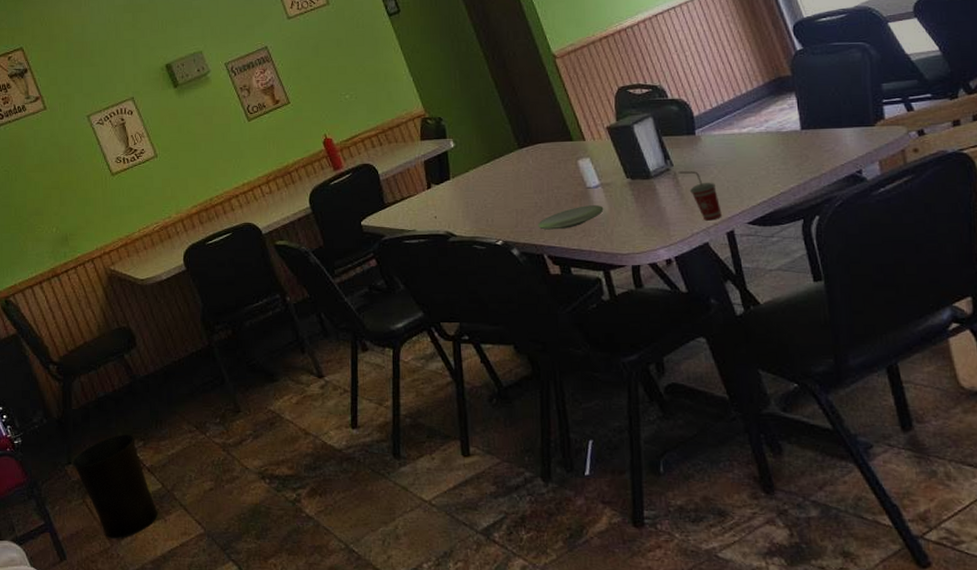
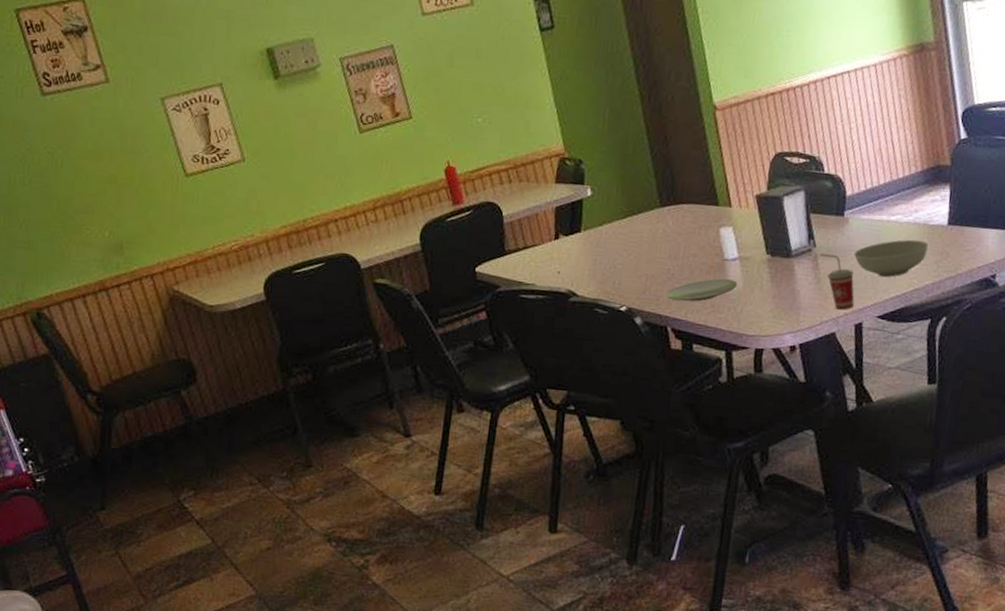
waste bin: present [71,434,158,539] -> none [105,480,204,596]
bowl: none [712,147,786,185] -> present [853,239,928,277]

